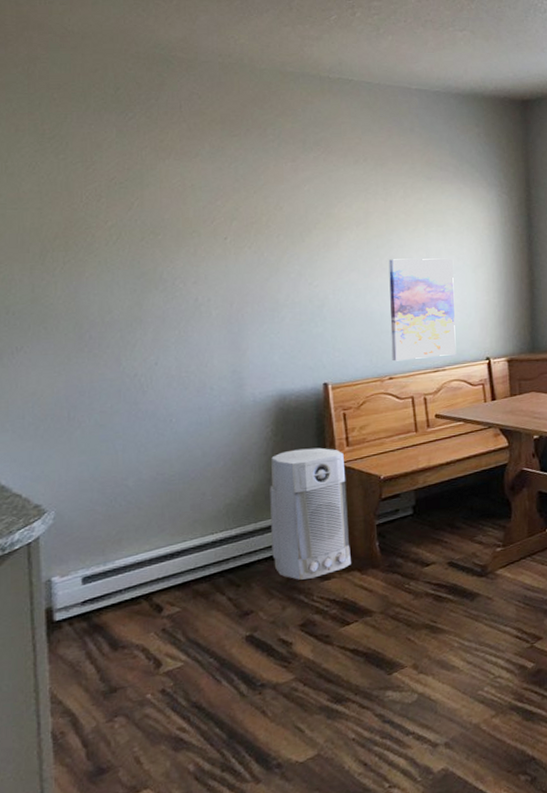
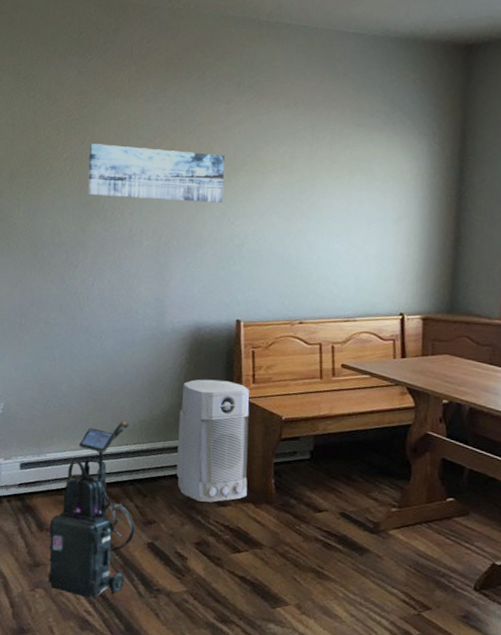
vacuum cleaner: none [125,508,230,714] -> present [48,421,135,598]
wall art: none [139,209,297,266] -> present [87,144,226,202]
wall art: present [388,258,456,362] -> none [304,205,374,307]

